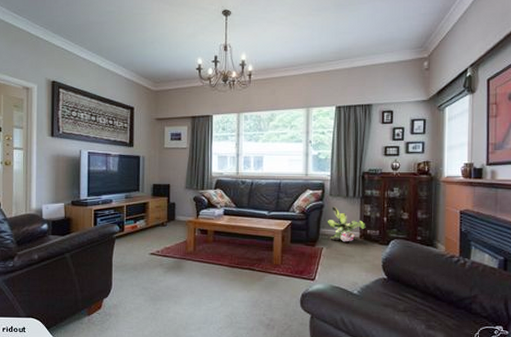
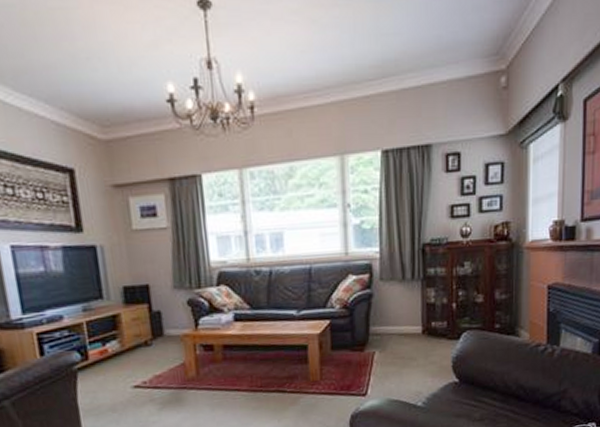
decorative plant: present [327,206,366,242] -> none [378,294,430,341]

